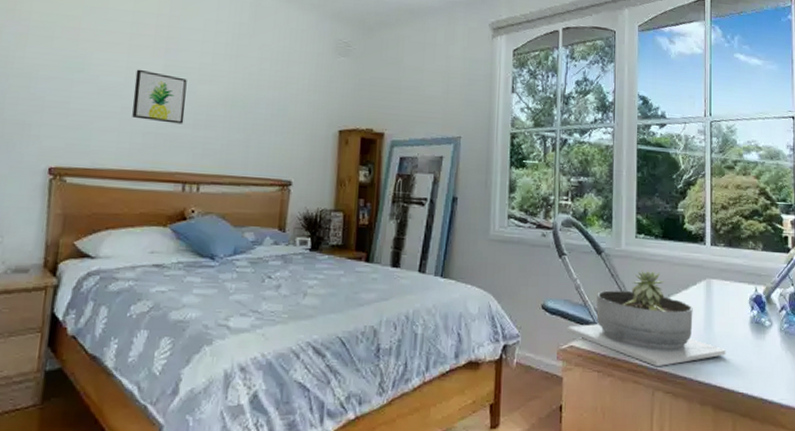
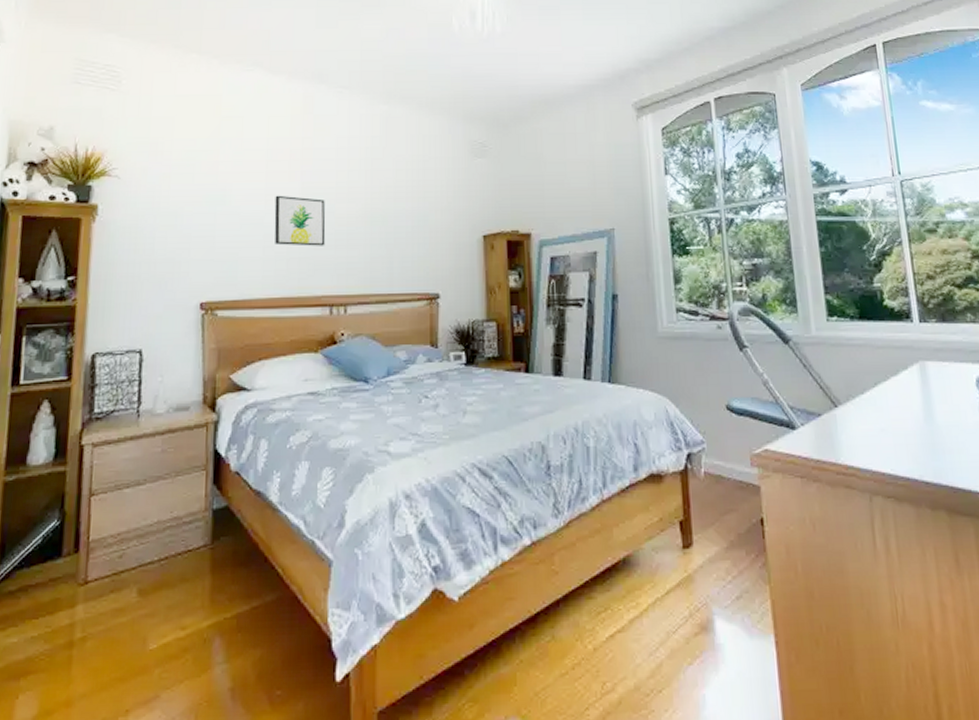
succulent planter: present [567,270,726,367] -> none [758,358,955,468]

